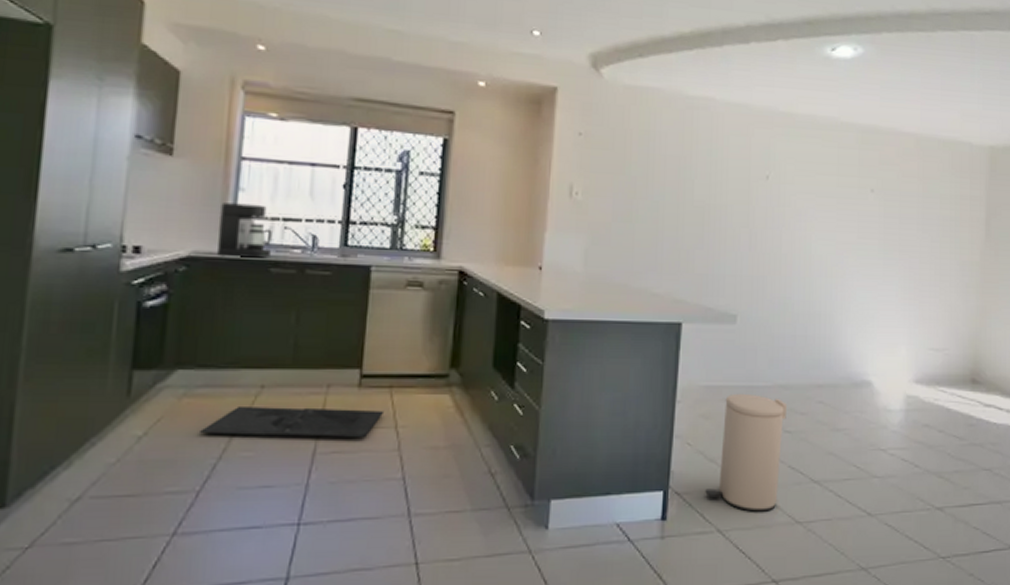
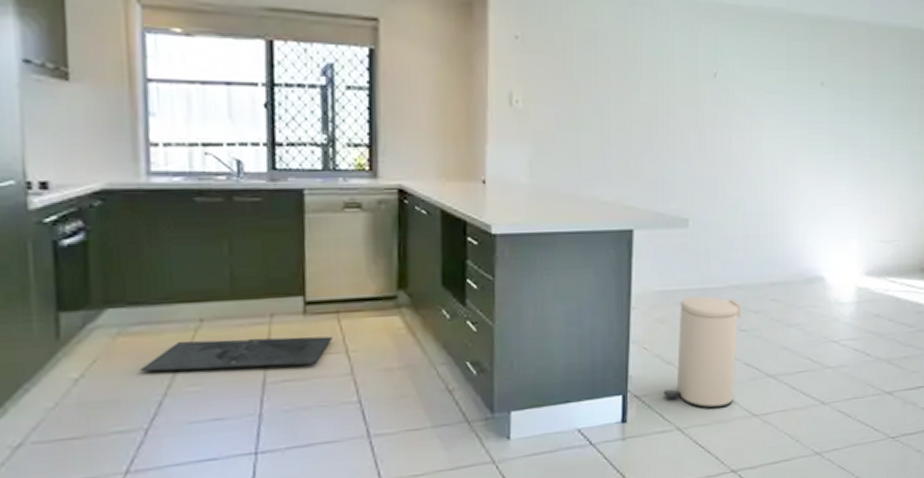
coffee maker: present [217,203,272,258] -> none [131,130,193,188]

